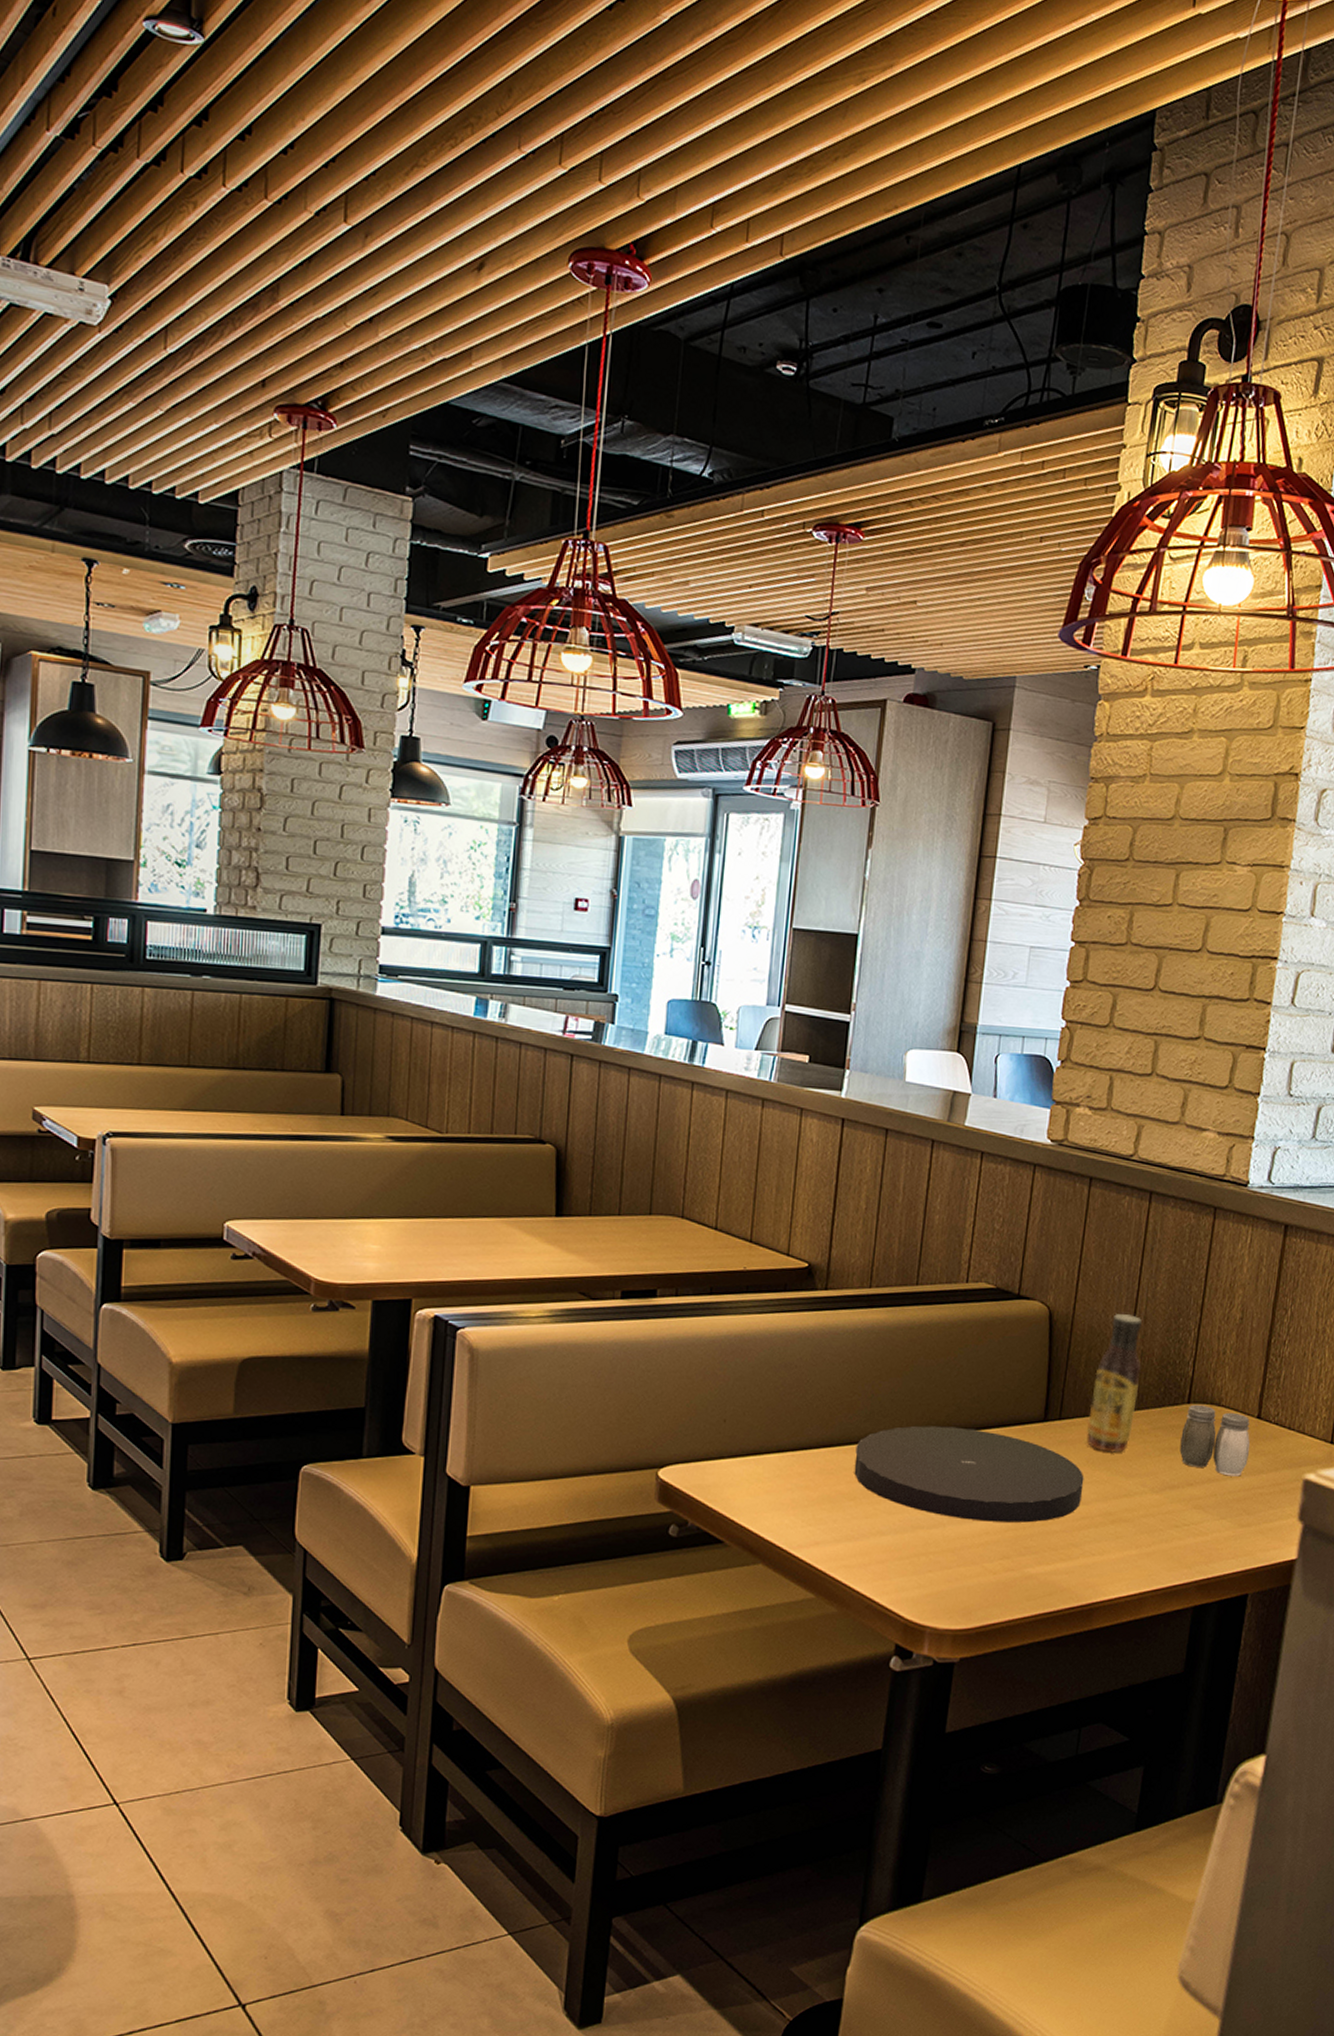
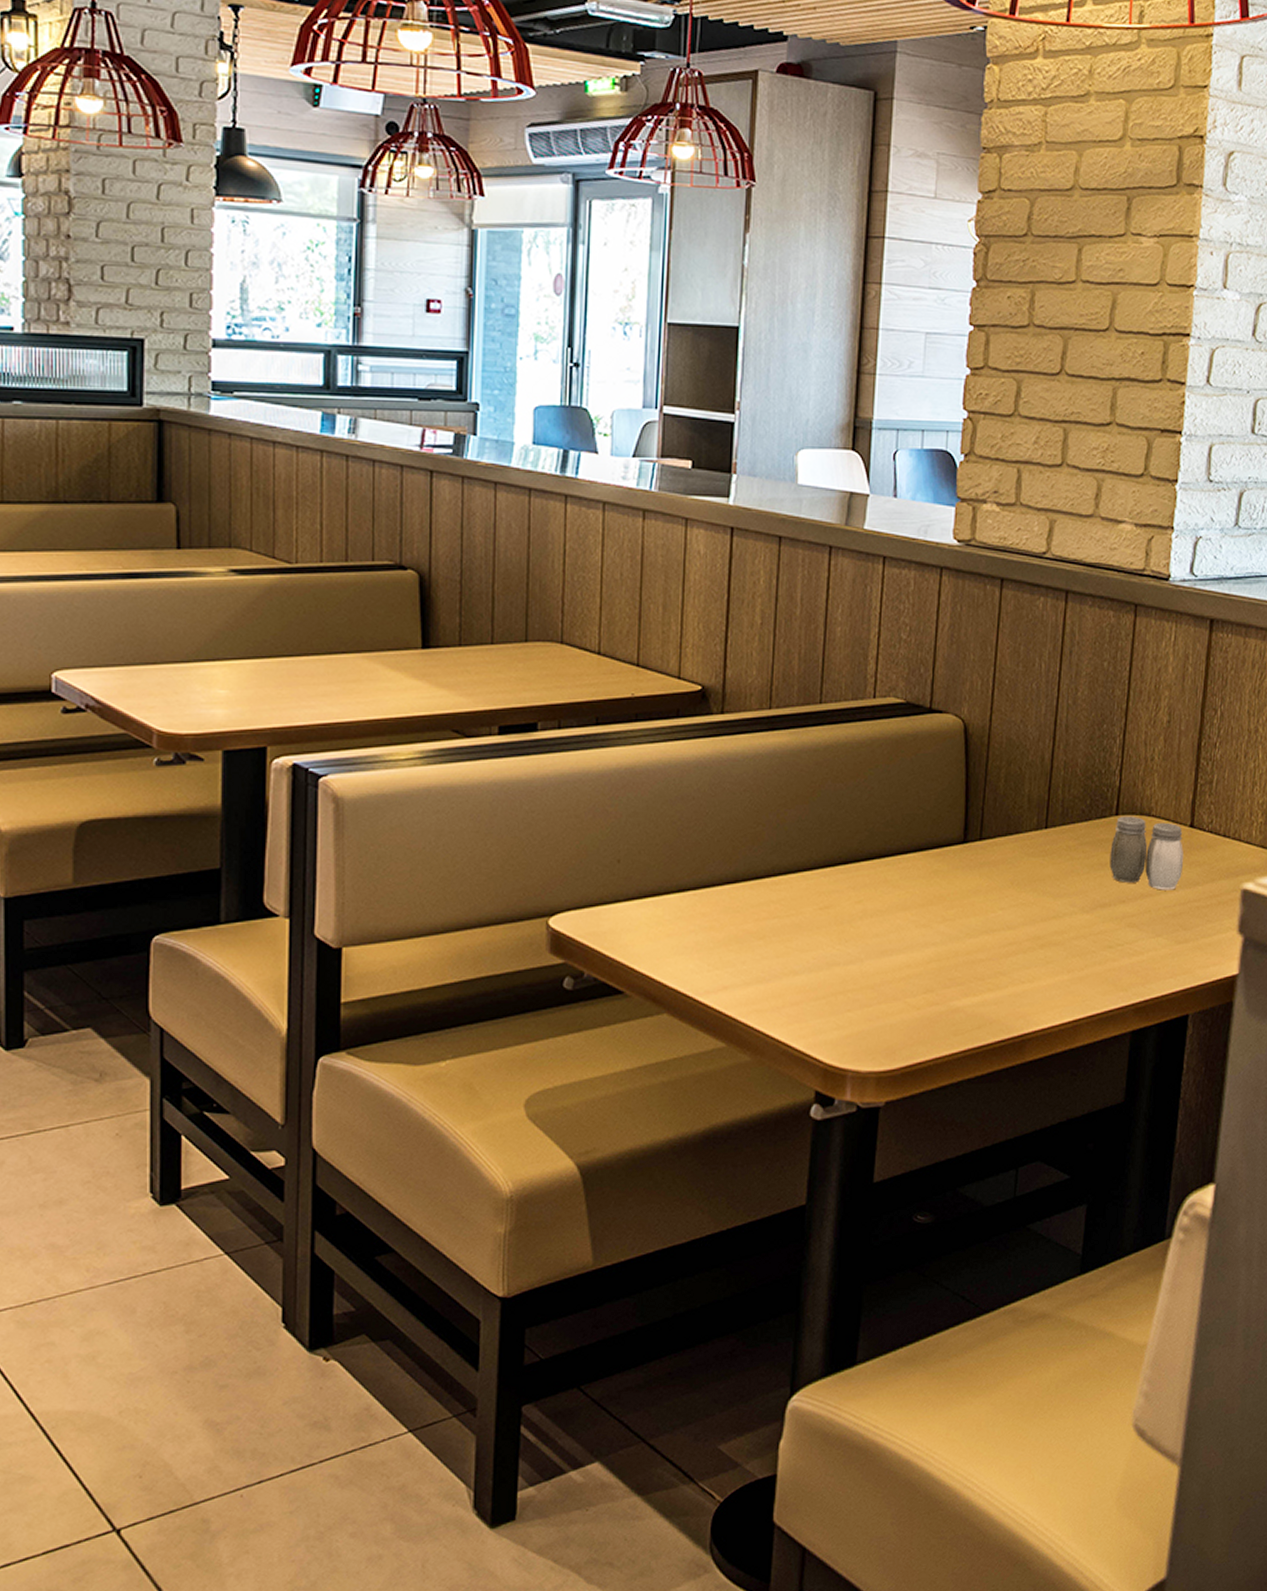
plate: present [854,1425,1084,1523] -> none [762,854,1010,954]
sauce bottle: present [1086,1314,1142,1453] -> none [1009,724,1065,872]

